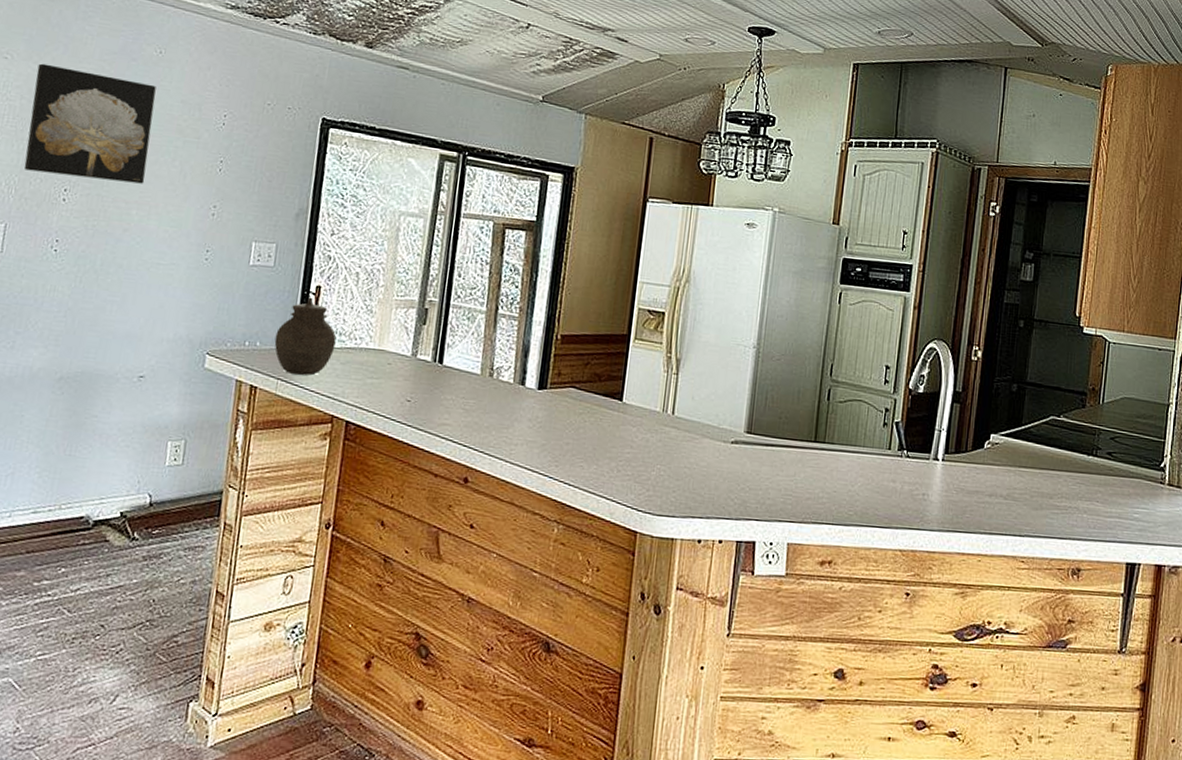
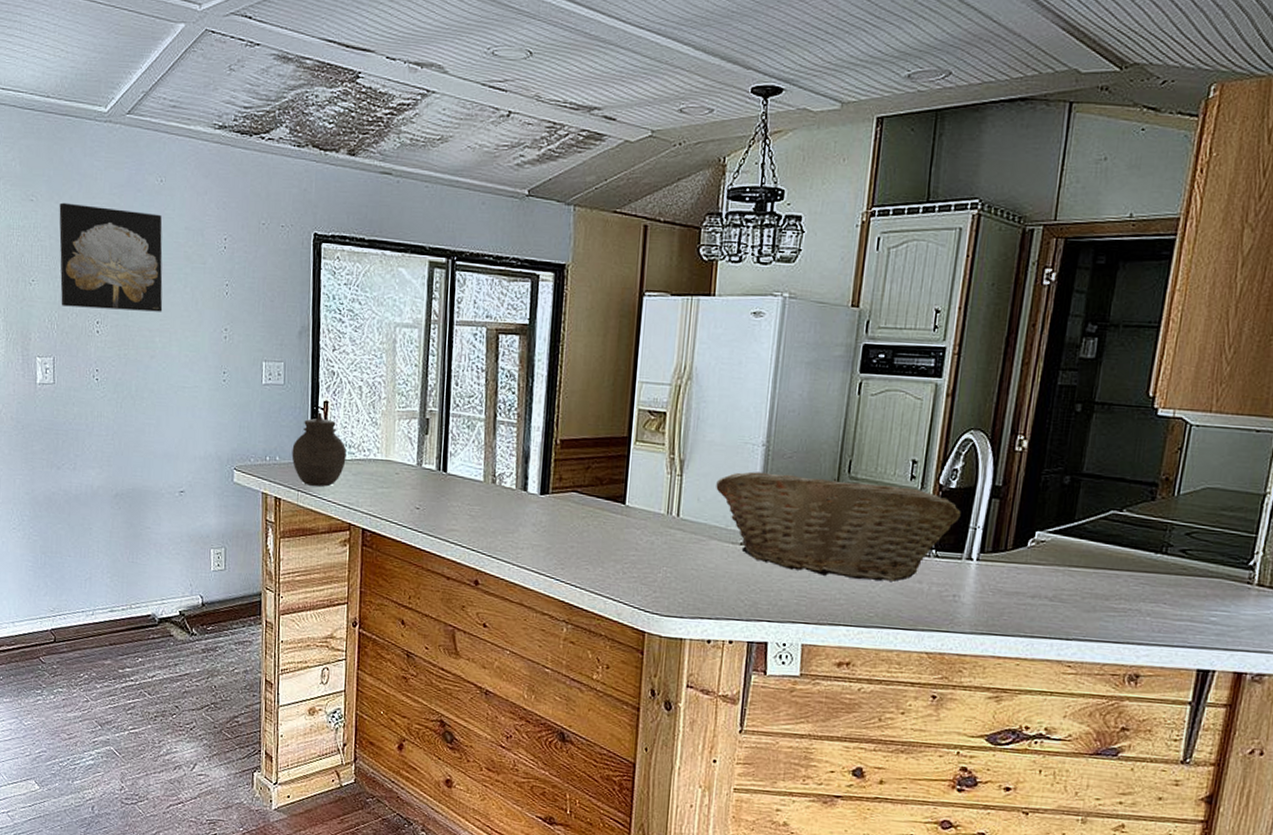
fruit basket: none [710,372,928,481] -> present [716,471,961,582]

